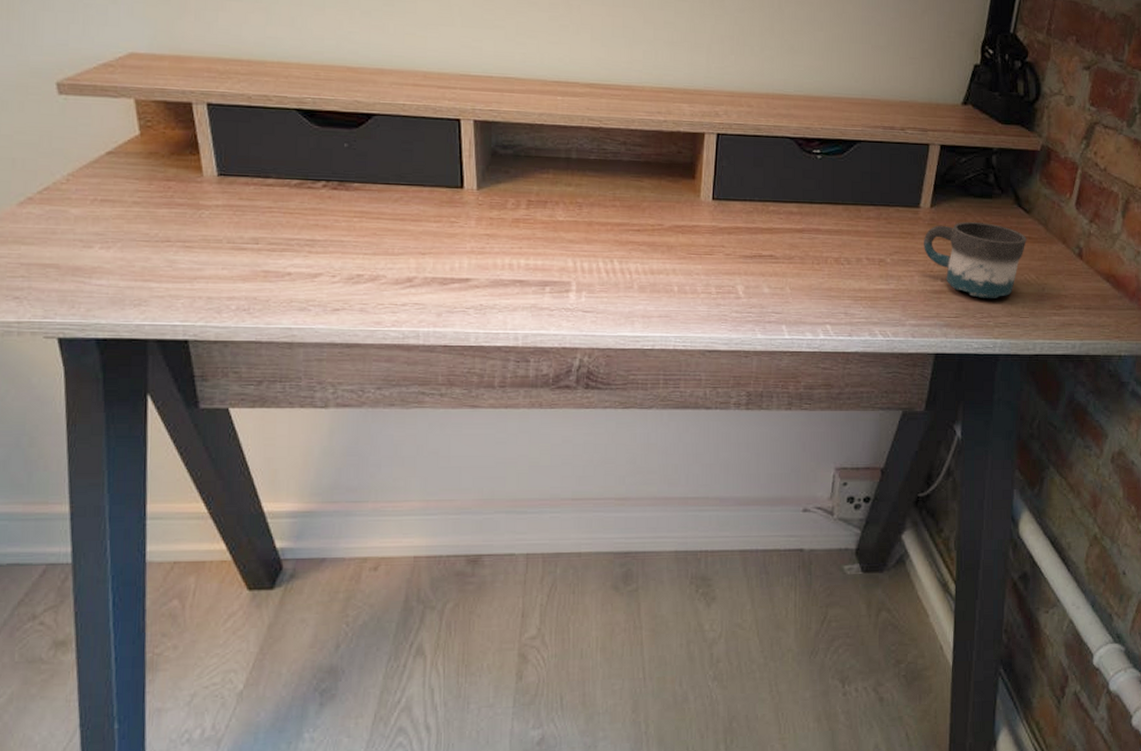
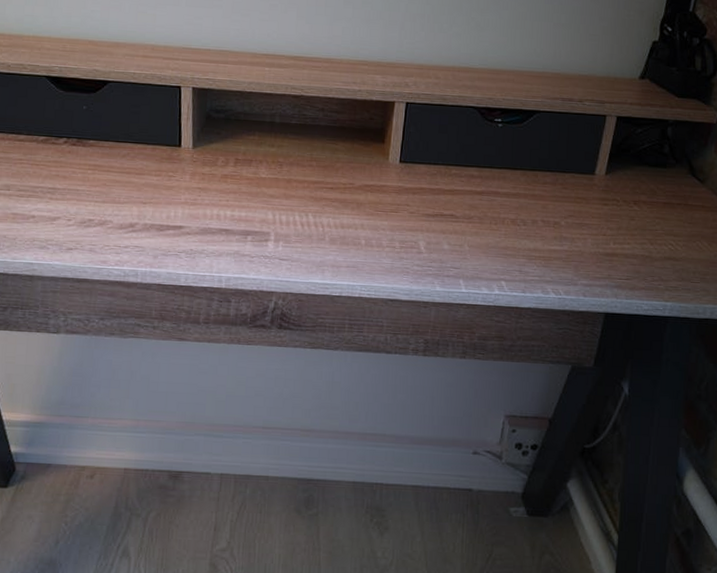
mug: present [924,221,1026,298] -> none [598,189,700,263]

